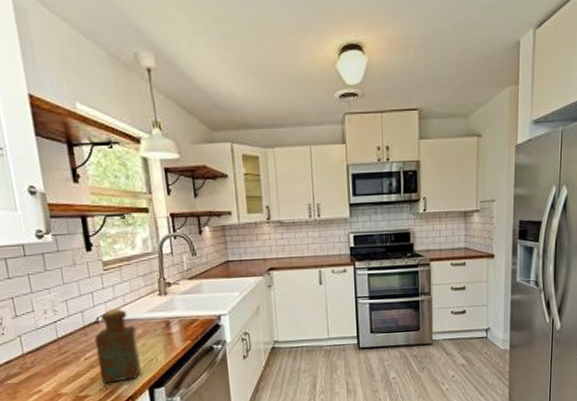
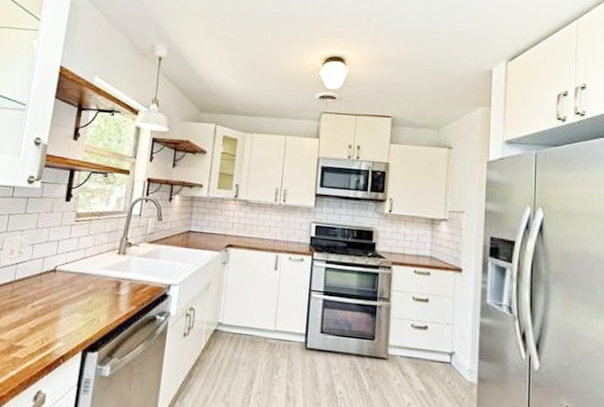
bottle: present [94,309,142,383] -> none [39,260,88,338]

